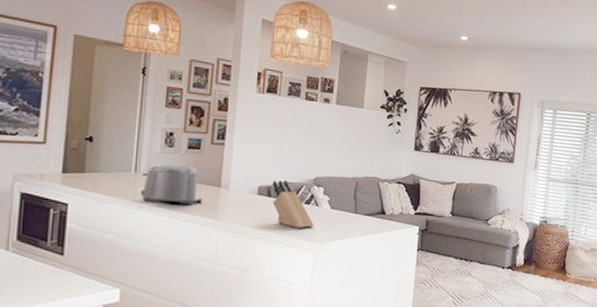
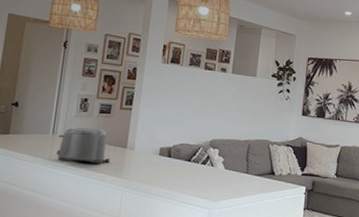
knife block: present [272,179,314,228] -> none [172,141,209,187]

